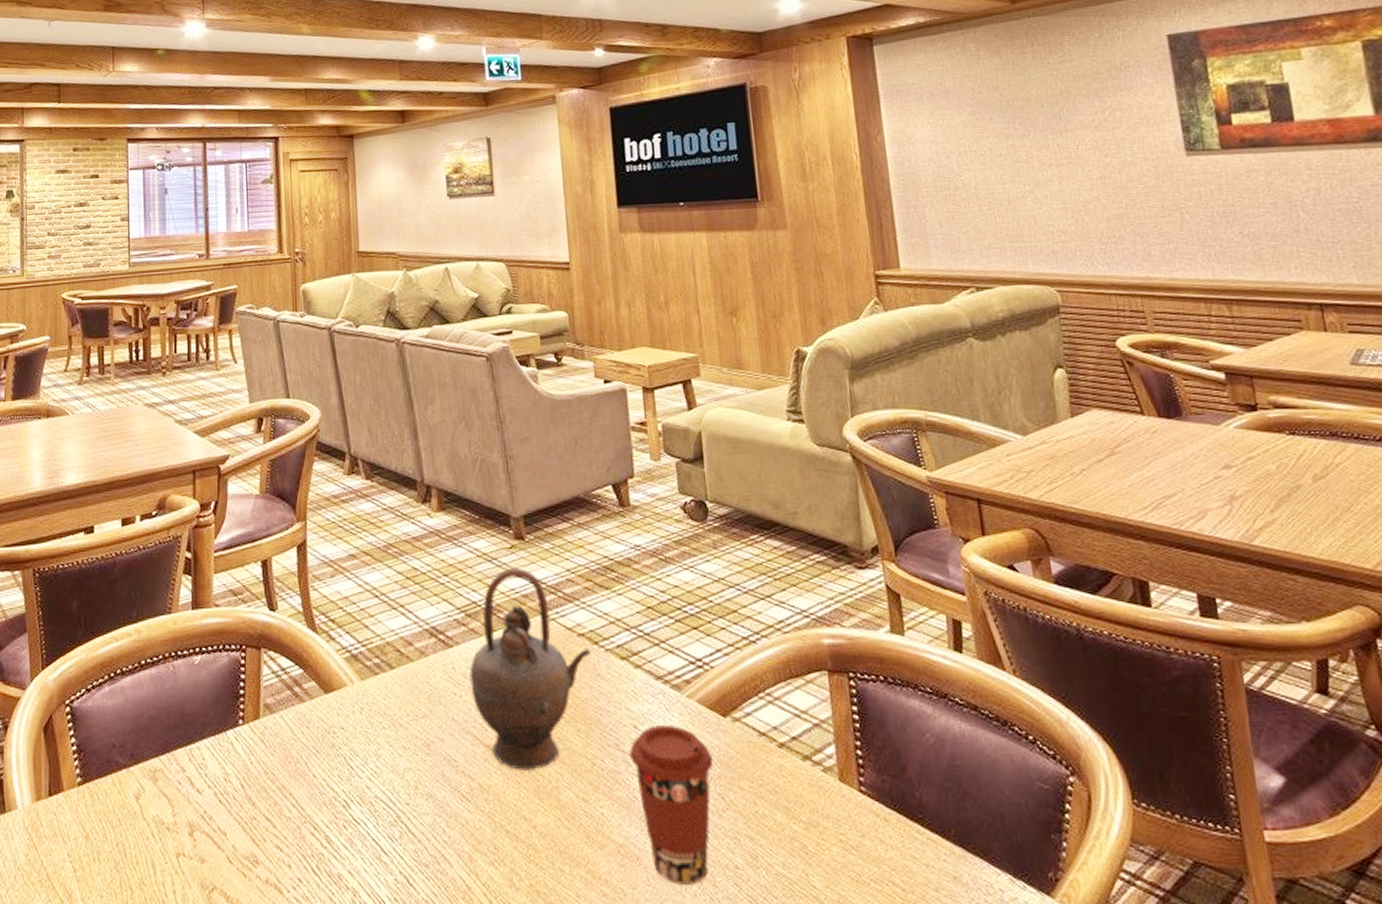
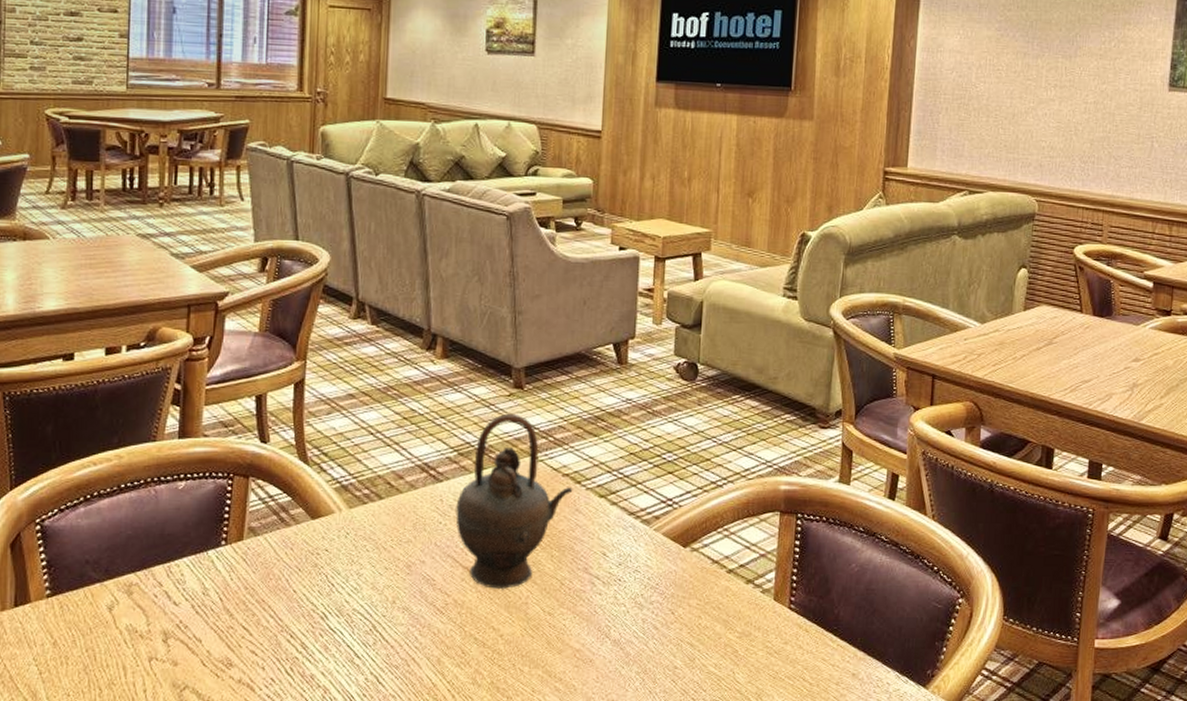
coffee cup: present [629,725,714,885] -> none [596,553,670,681]

